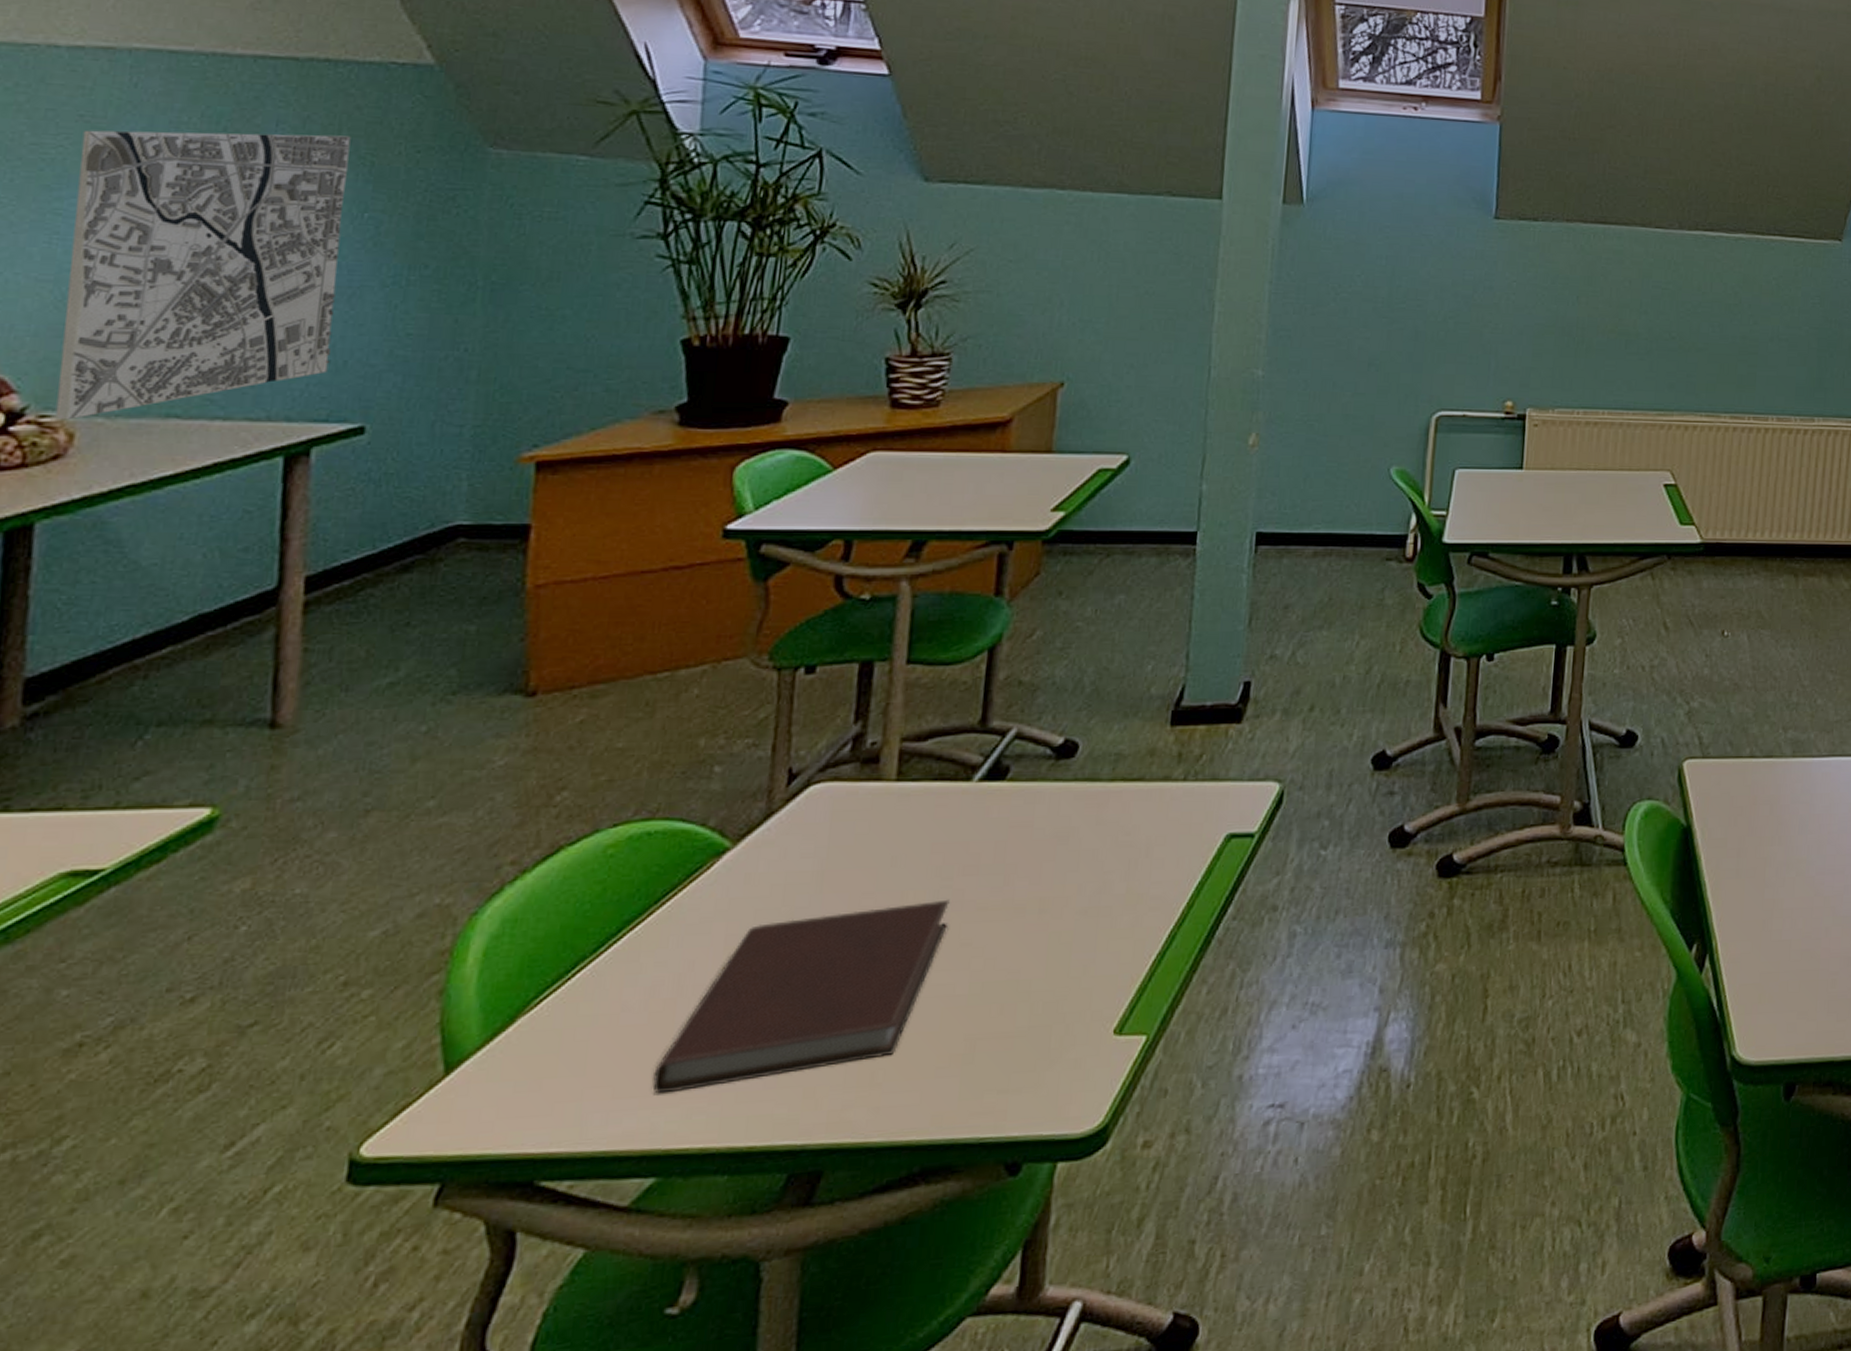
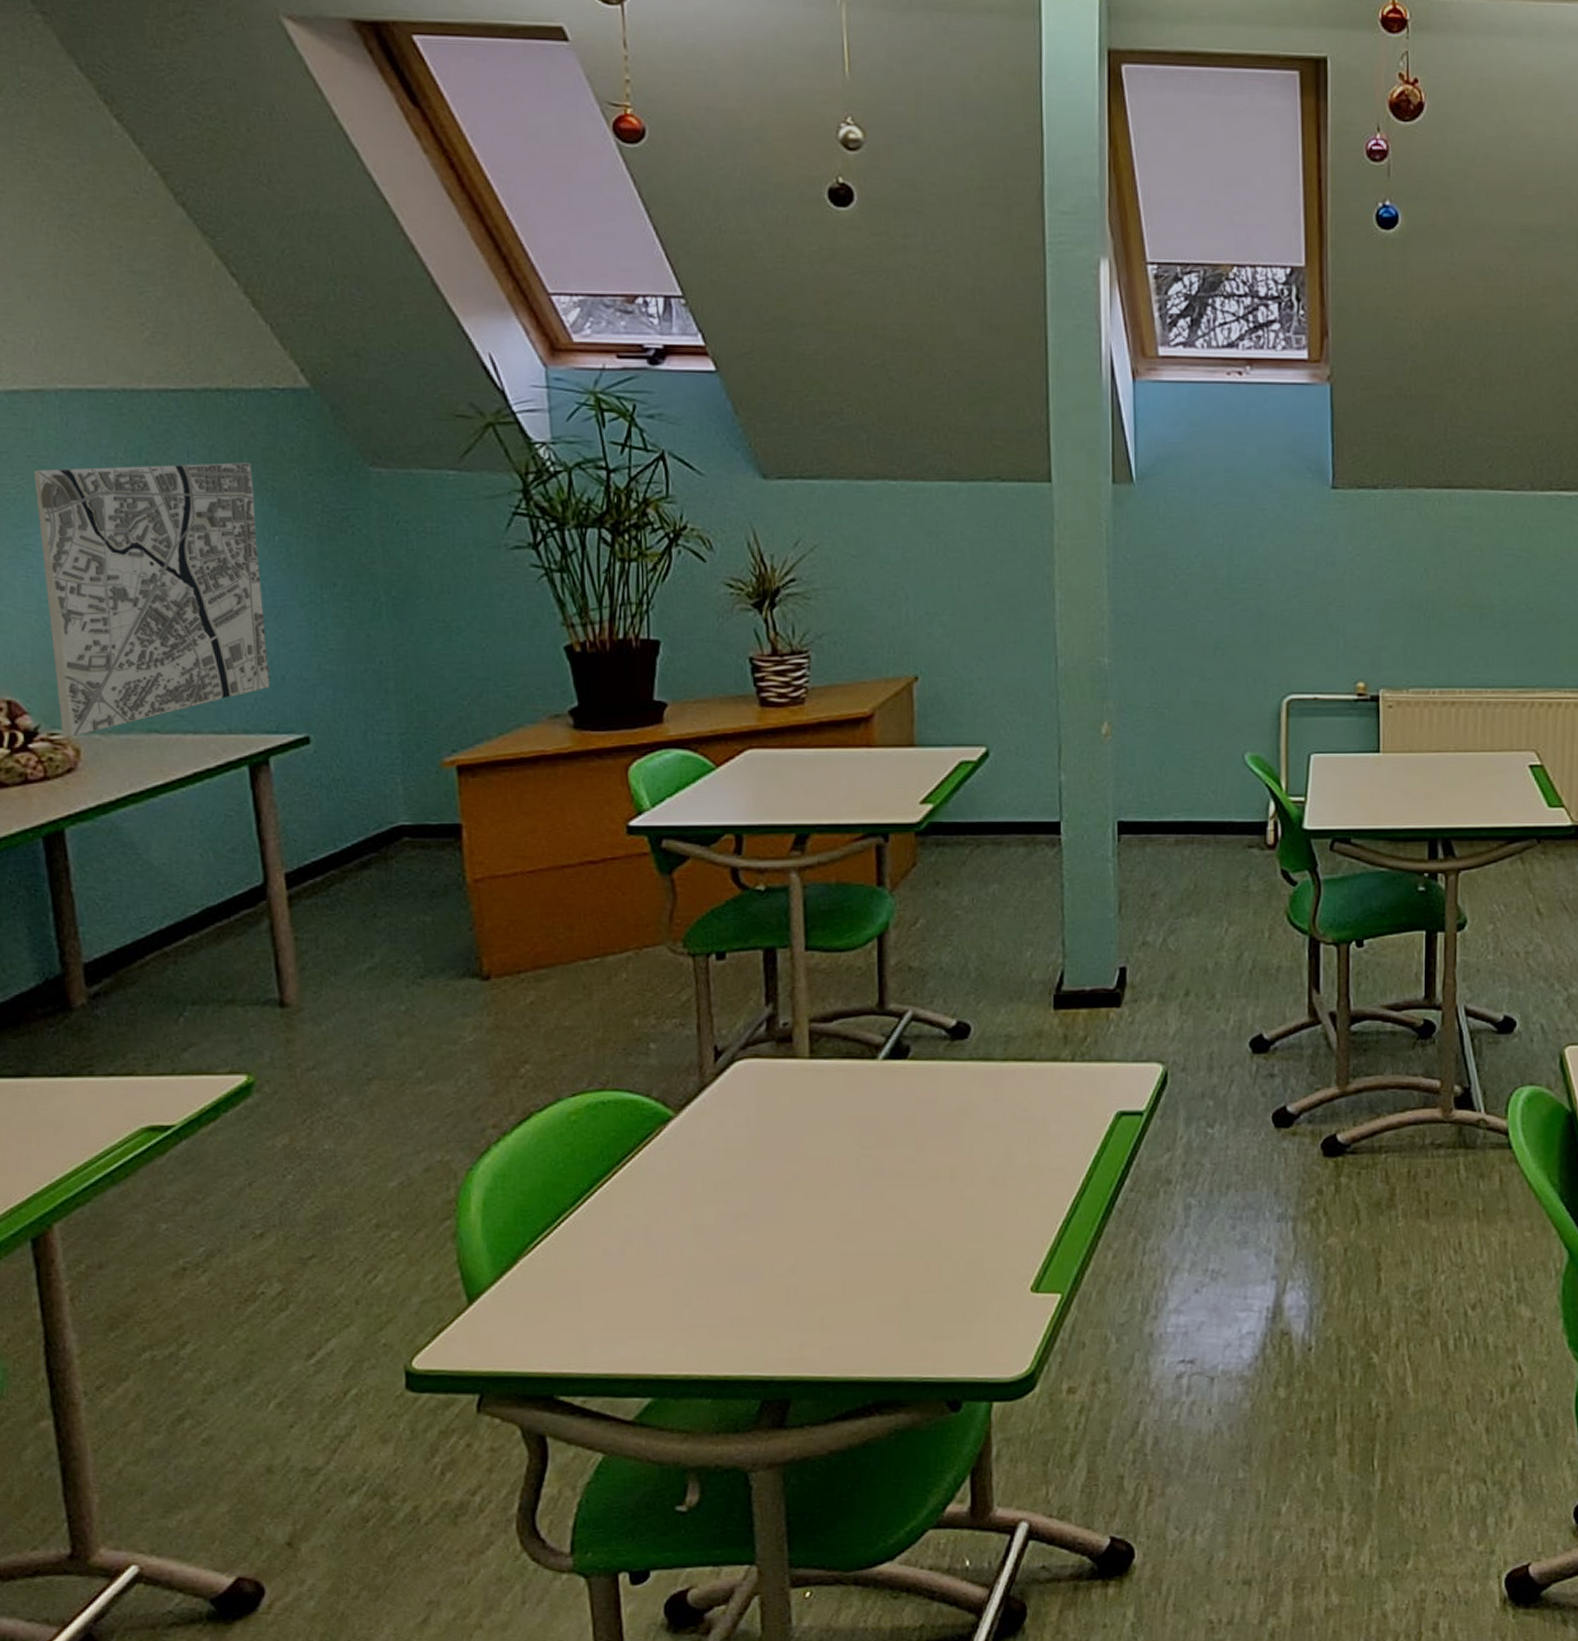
notebook: present [652,899,950,1094] -> none [637,1166,871,1328]

